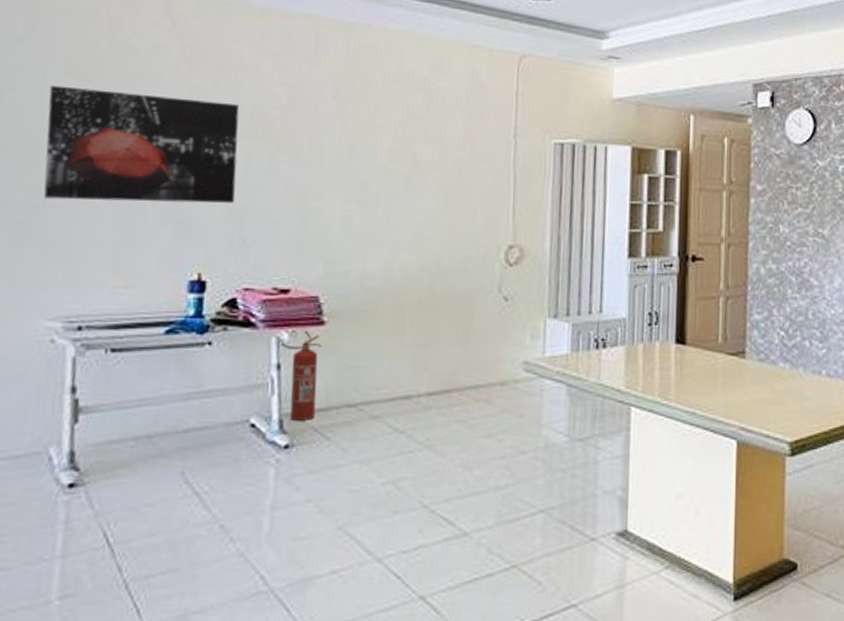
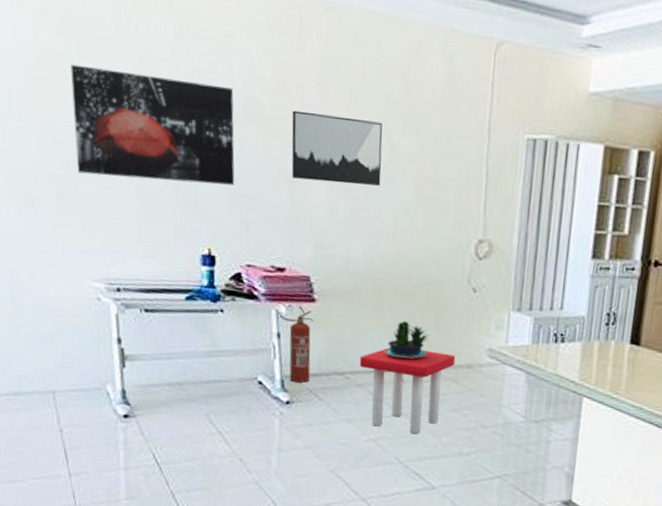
wall art: none [301,124,403,196] -> present [291,110,383,186]
stool: none [375,369,488,470] -> present [359,347,456,435]
potted plant: none [405,338,459,382] -> present [384,320,431,359]

